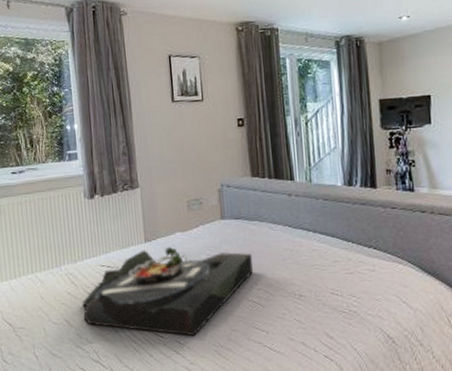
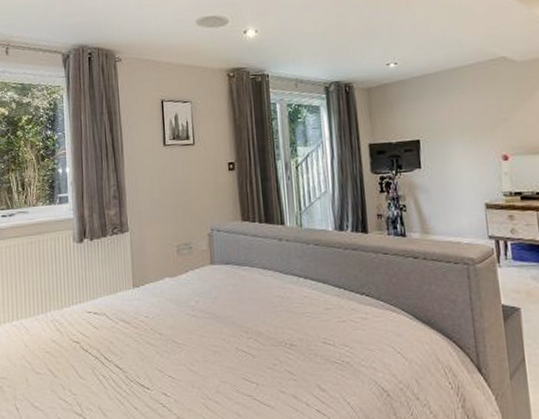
serving tray: present [82,246,254,337] -> none [67,292,244,388]

